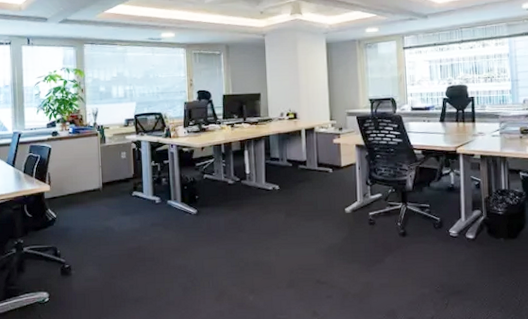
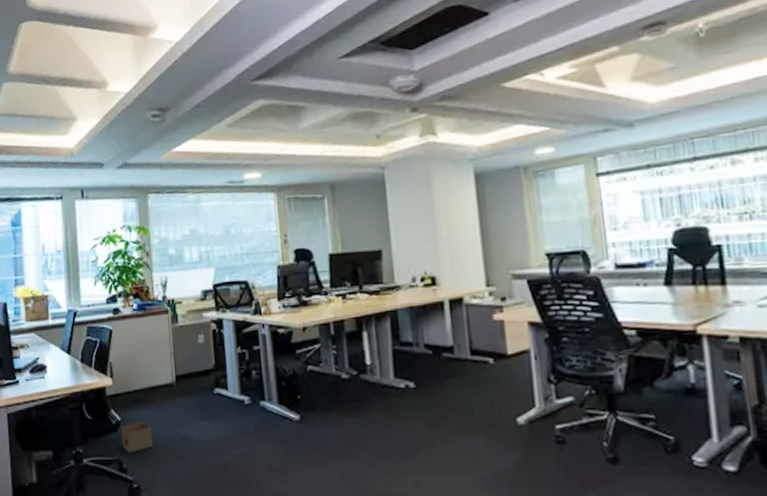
cardboard box: none [56,217,82,242] -> present [121,421,153,453]

